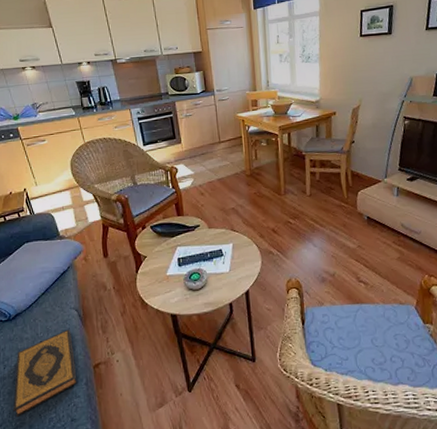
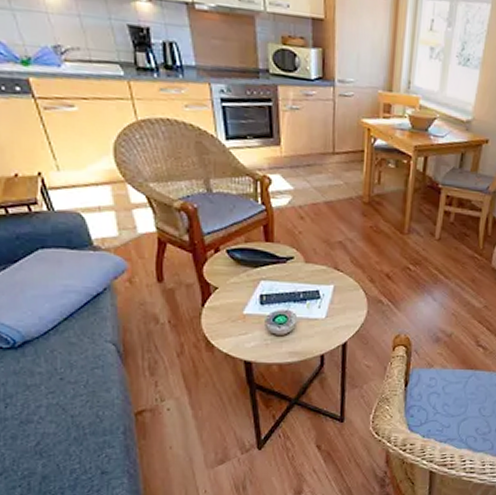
hardback book: present [13,329,77,418] -> none [19,366,111,466]

